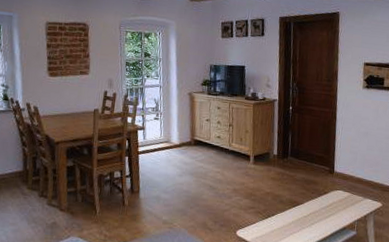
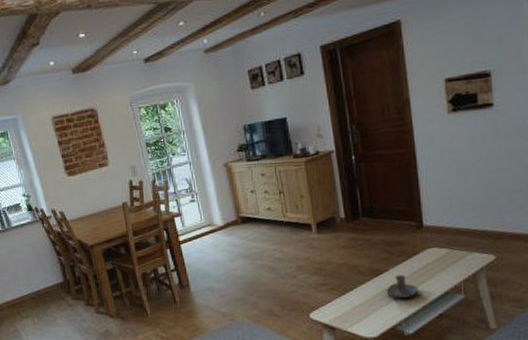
candle holder: none [299,208,325,228] -> present [386,274,419,298]

